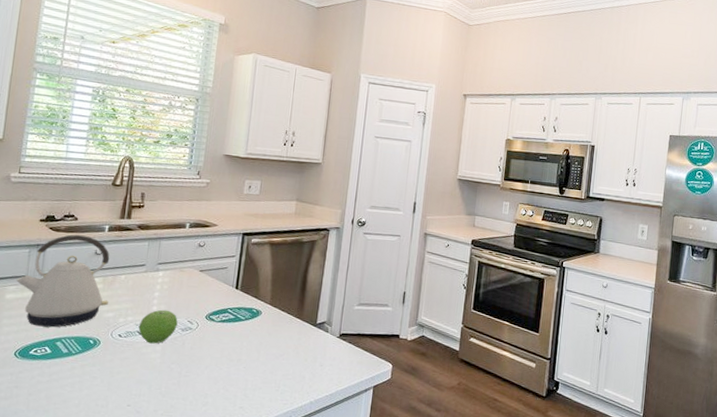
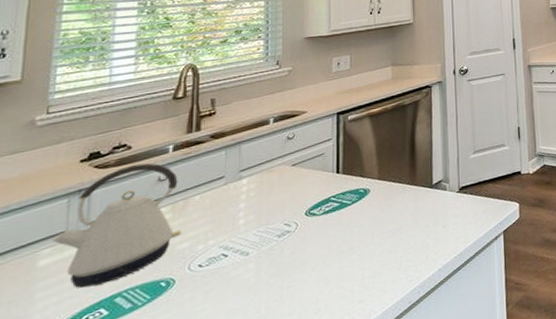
fruit: present [138,309,178,344] -> none [223,219,272,264]

